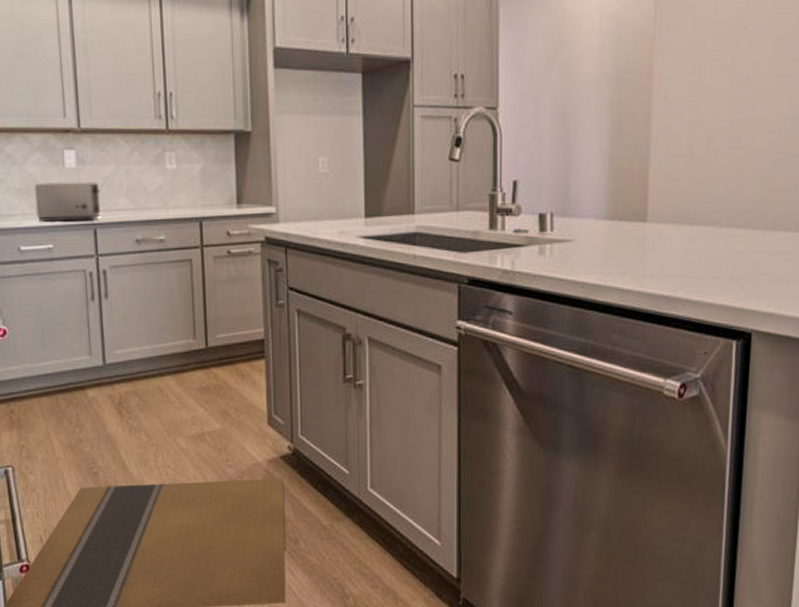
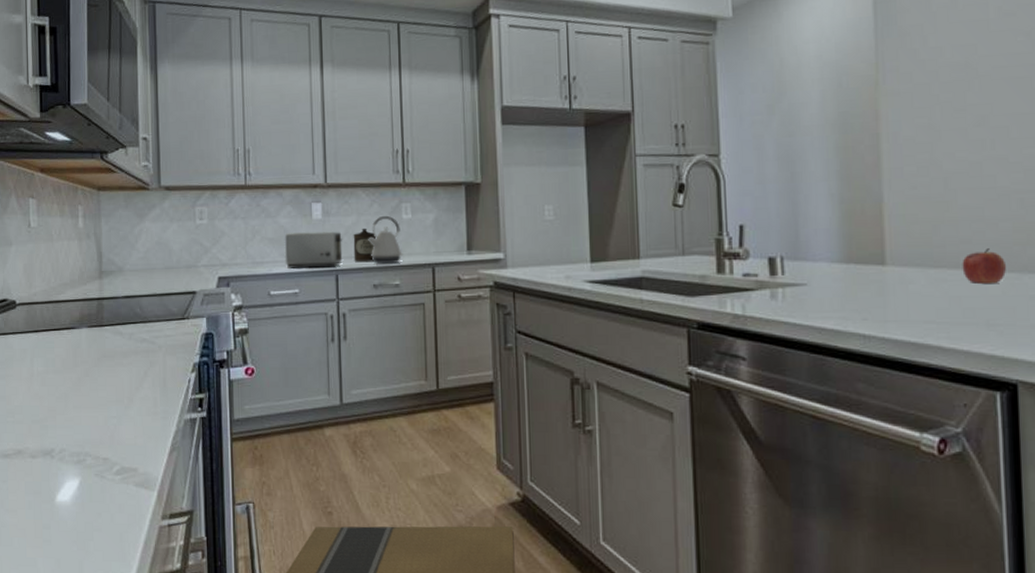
canister: none [112,178,137,215] -> present [353,228,375,262]
kettle: none [129,165,168,217] -> present [368,215,404,264]
fruit: none [714,207,753,241] -> present [962,248,1006,285]

